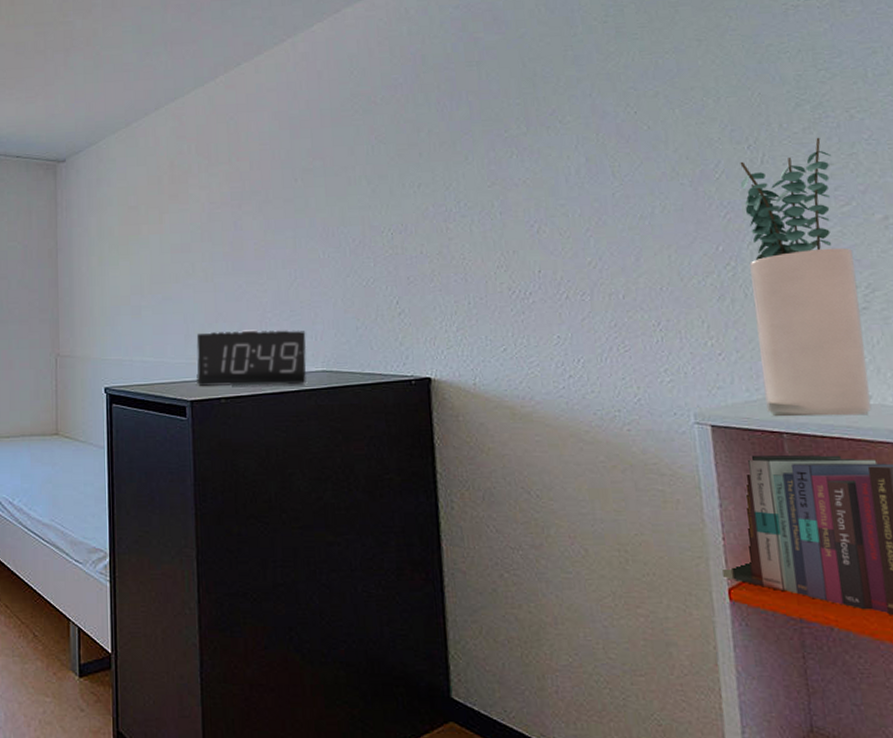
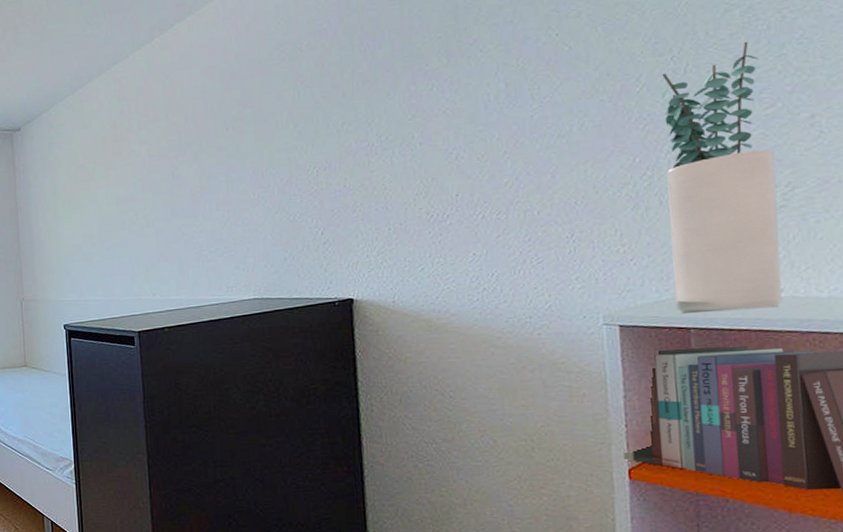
alarm clock: present [196,330,307,386] -> none [141,264,240,318]

